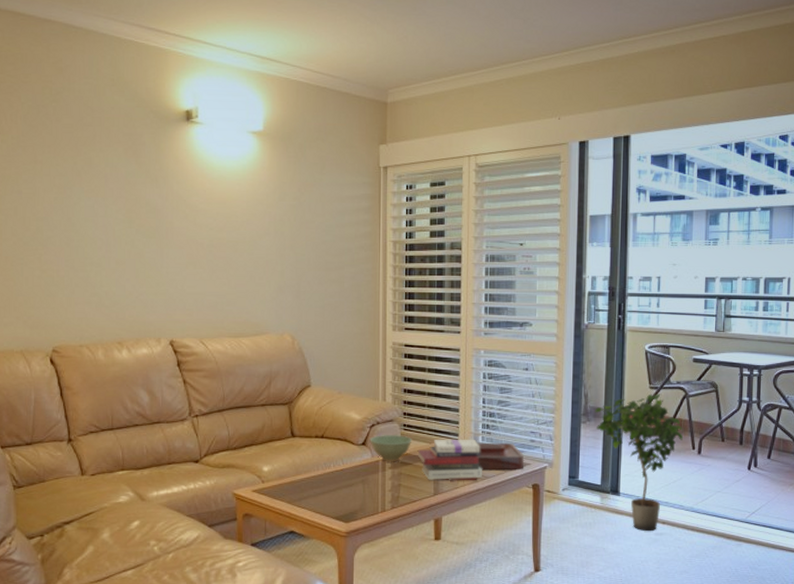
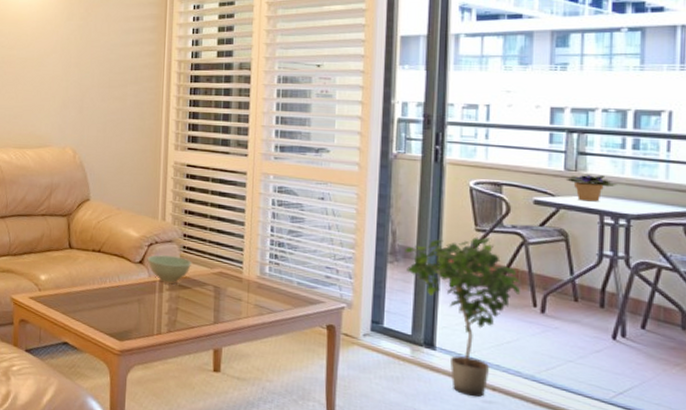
books: present [417,439,482,481] -> none [197,265,269,313]
decorative tray: present [477,442,524,471] -> none [262,272,317,308]
potted flower: none [716,334,752,357] -> present [565,175,617,202]

